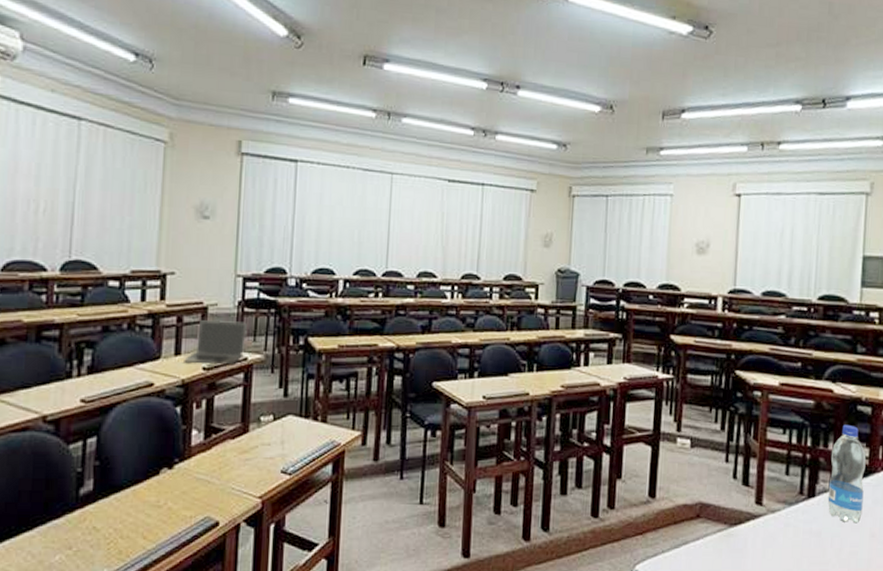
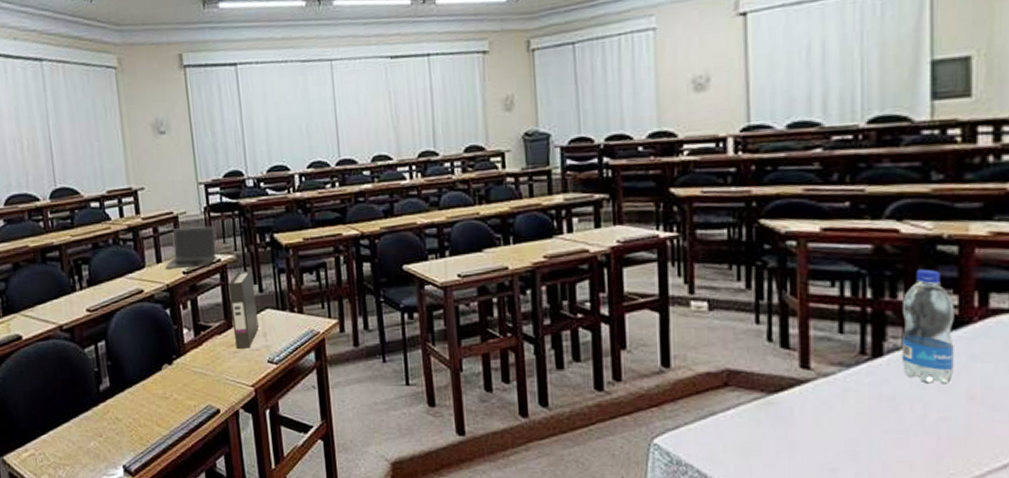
binder: none [249,371,280,456] -> present [228,269,259,349]

